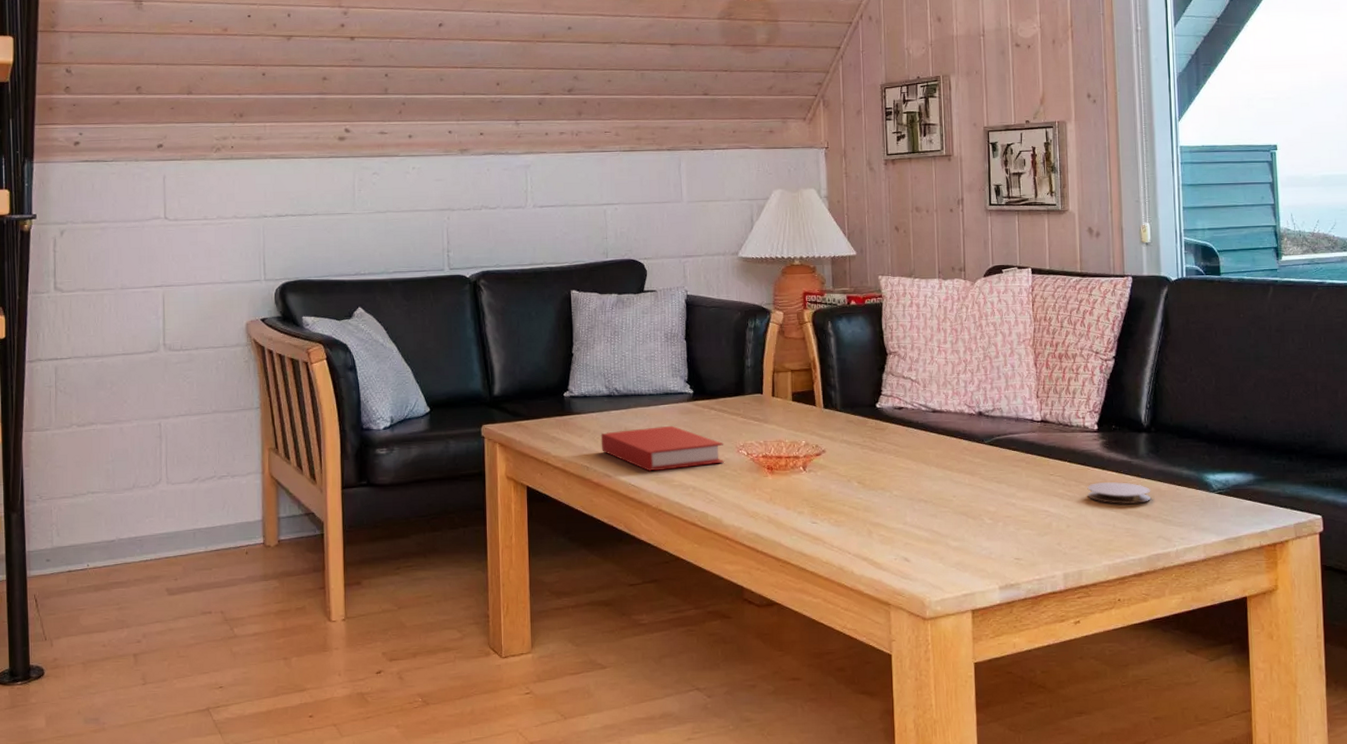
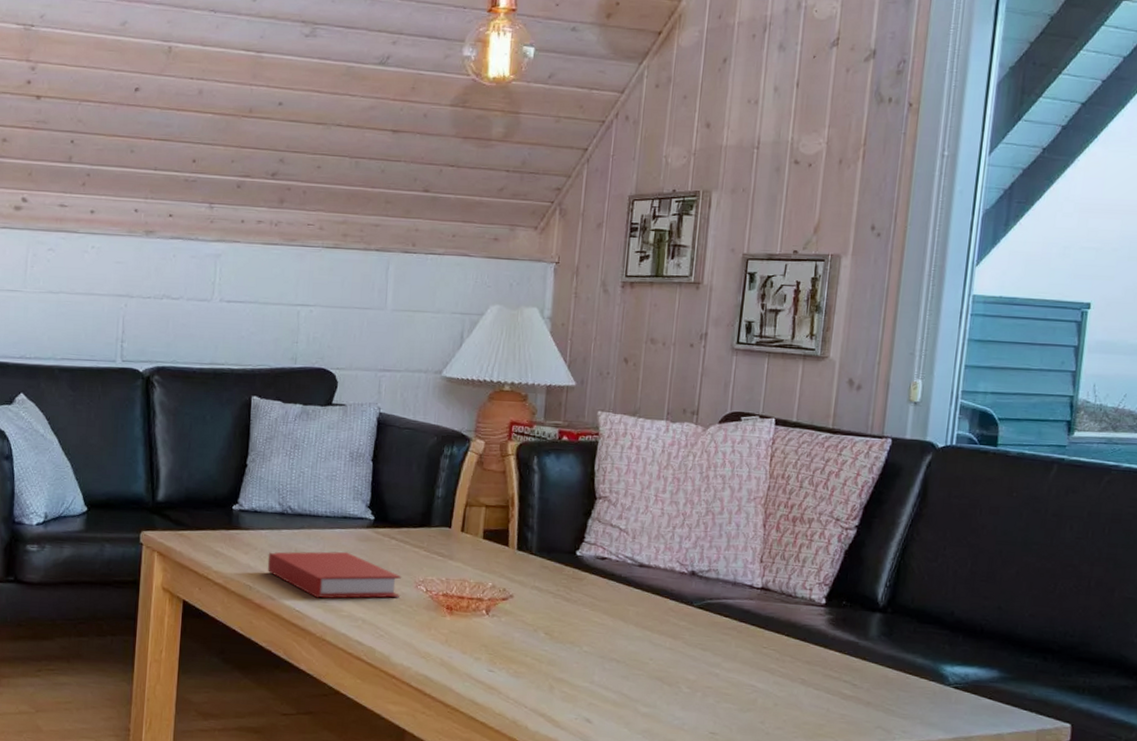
coaster: present [1087,481,1151,505] -> none [802,661,877,690]

